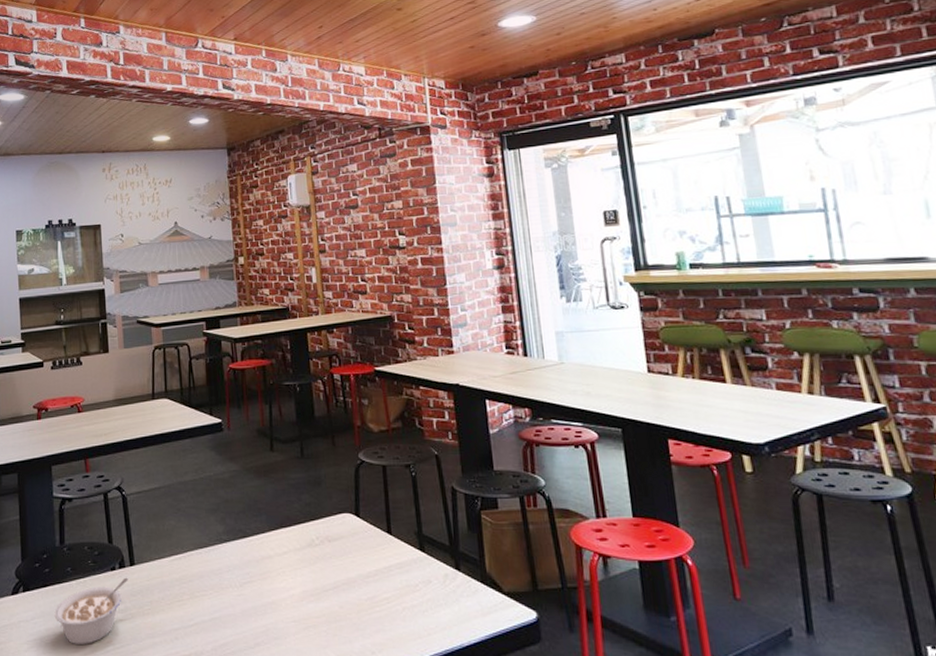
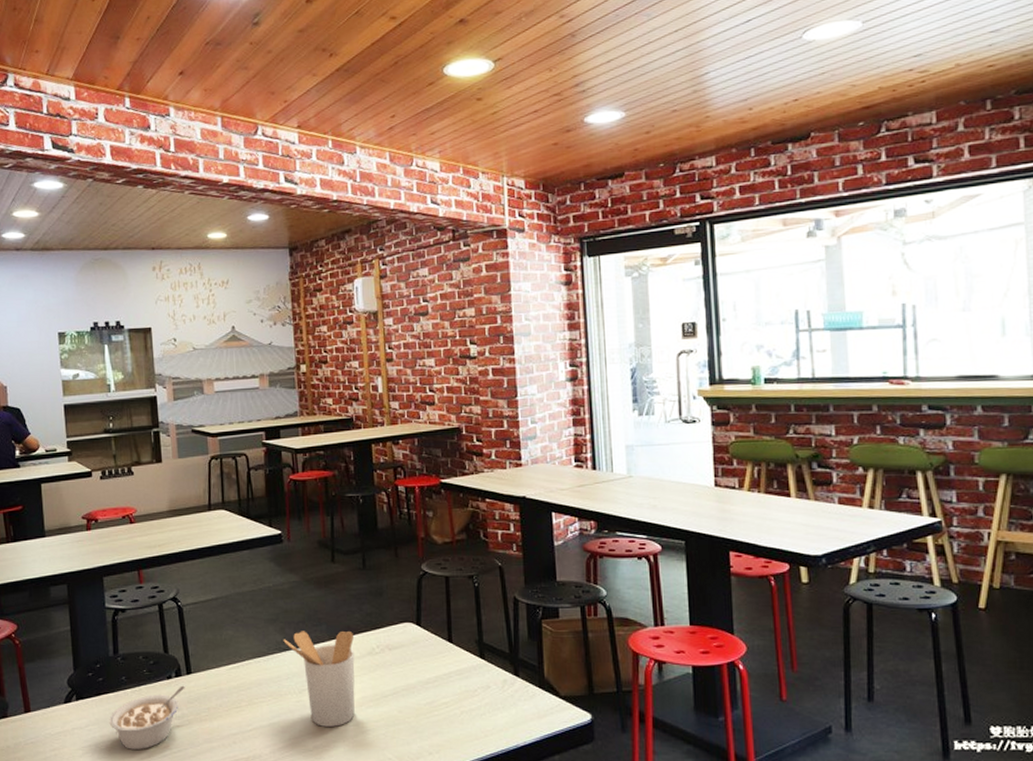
utensil holder: none [224,521,296,623] -> present [283,631,355,727]

